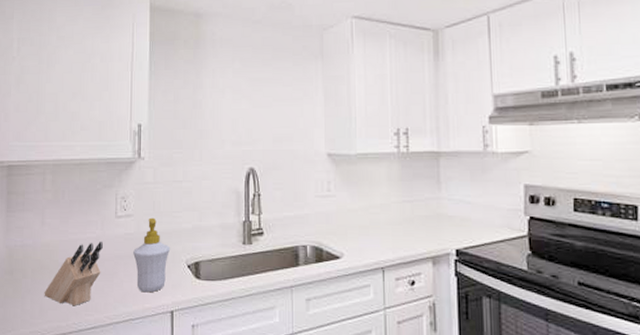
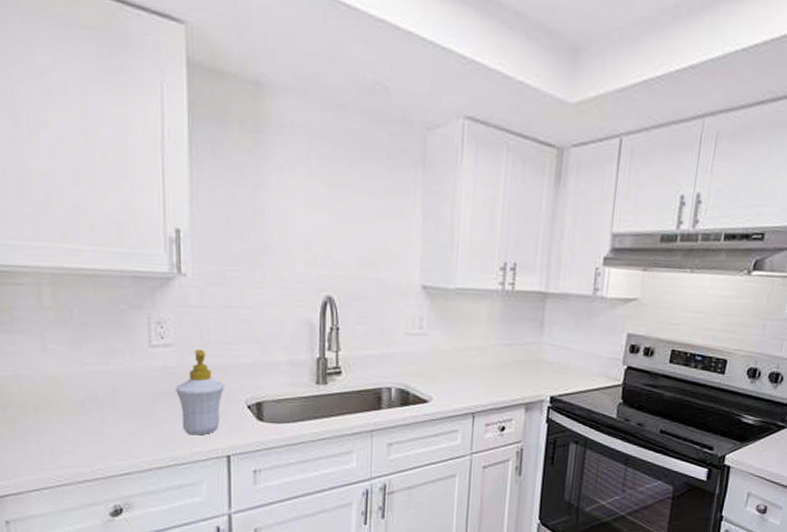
knife block: present [44,241,103,306] -> none [55,374,134,450]

